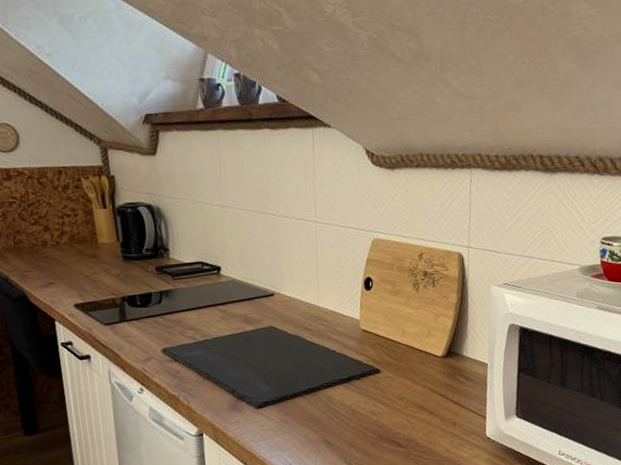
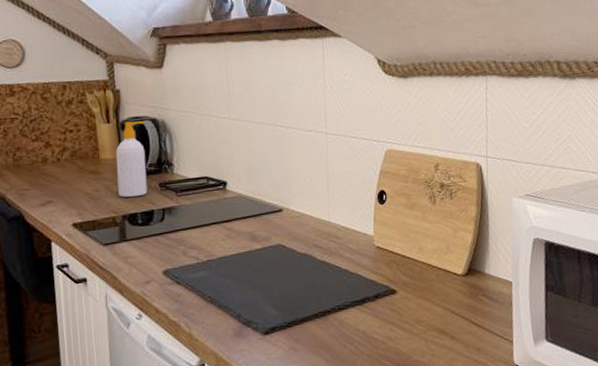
soap bottle: none [112,207,145,280] -> present [115,121,148,198]

